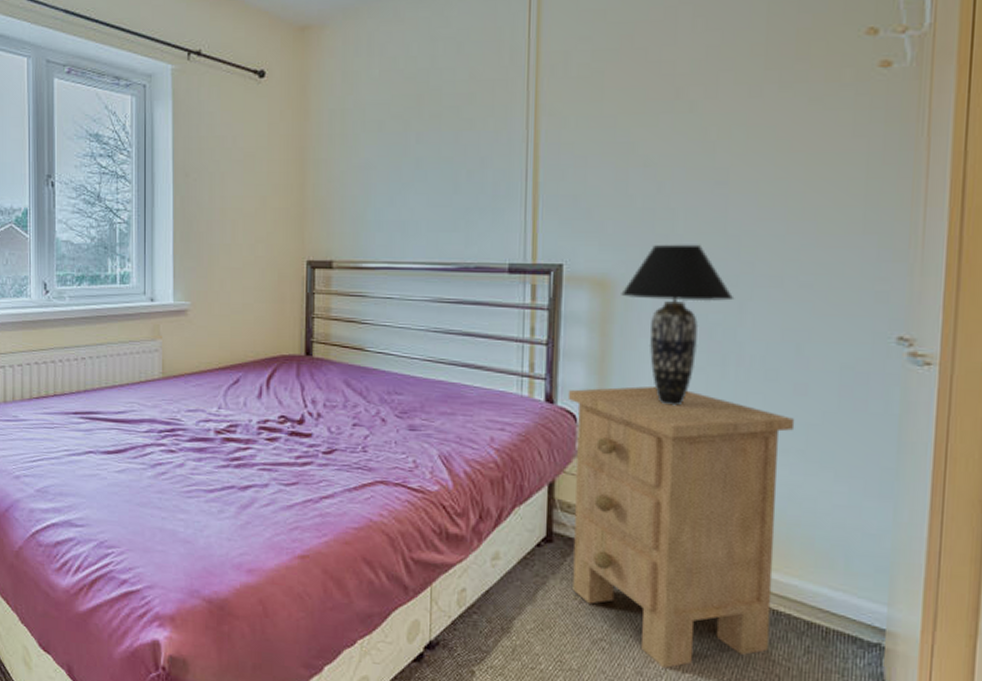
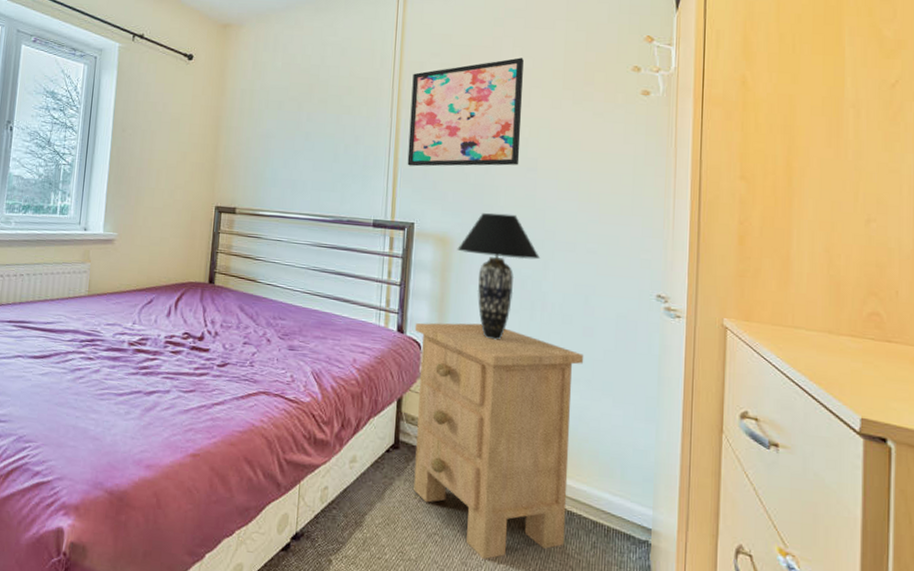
wall art: none [551,31,708,191] -> present [407,57,524,167]

